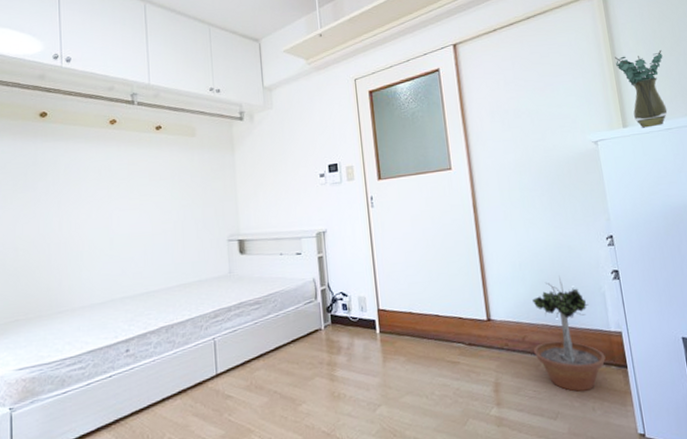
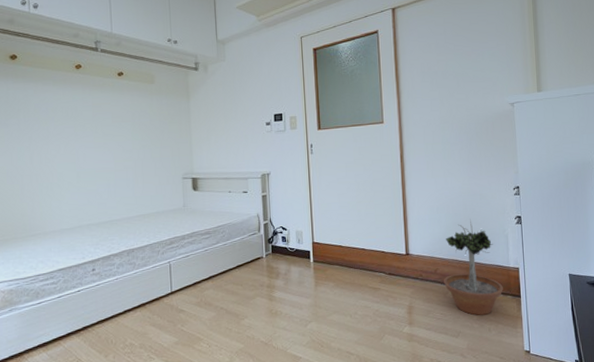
vase: present [615,49,668,128] -> none [537,22,579,93]

